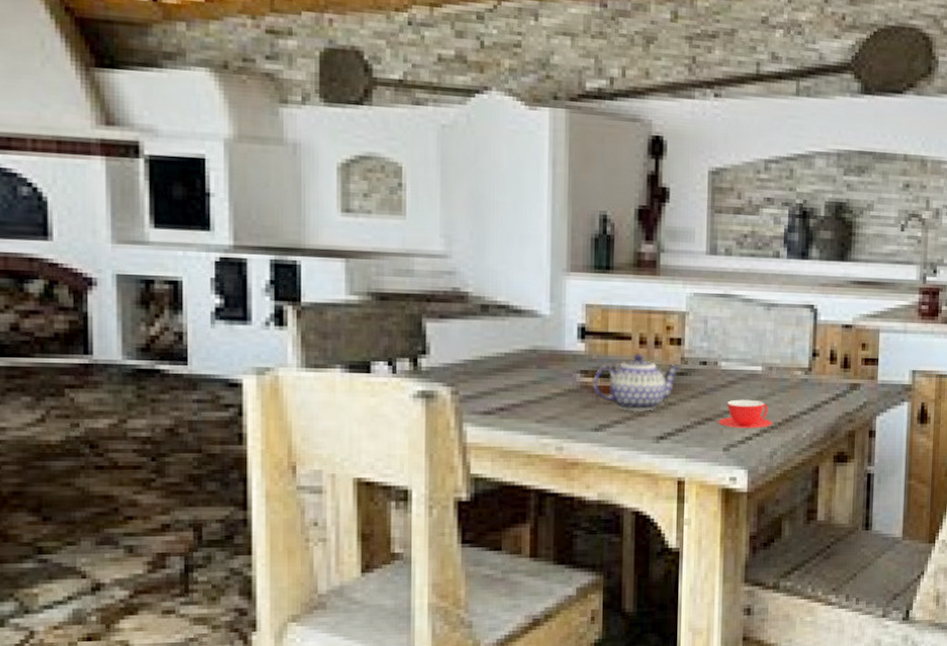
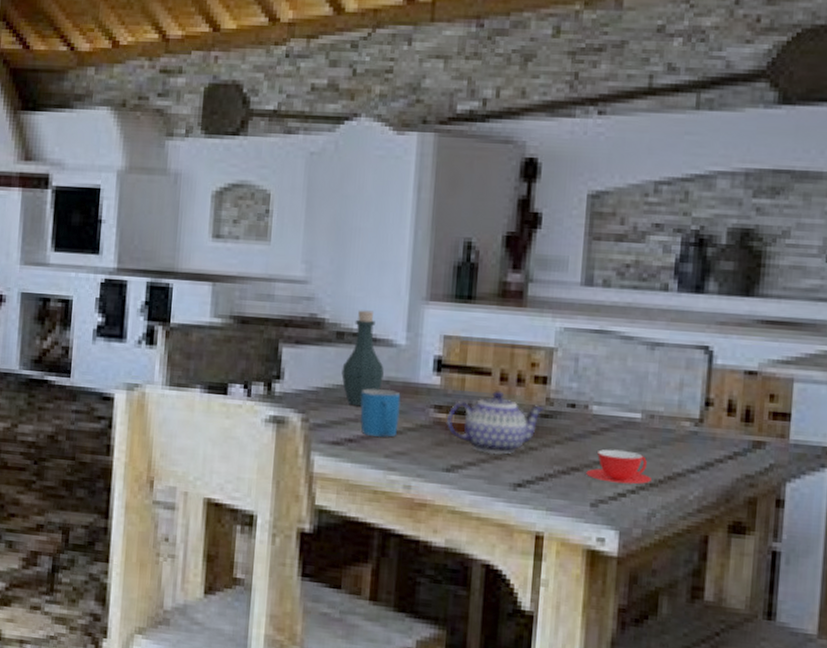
bottle: none [489,282,531,376] -> present [341,310,385,407]
mug: none [509,357,548,405] -> present [360,389,401,438]

